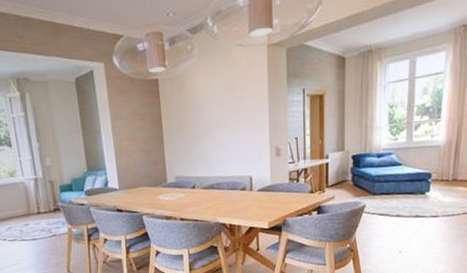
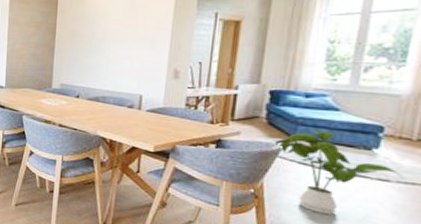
house plant: none [360,184,445,253] -> present [274,130,401,215]

